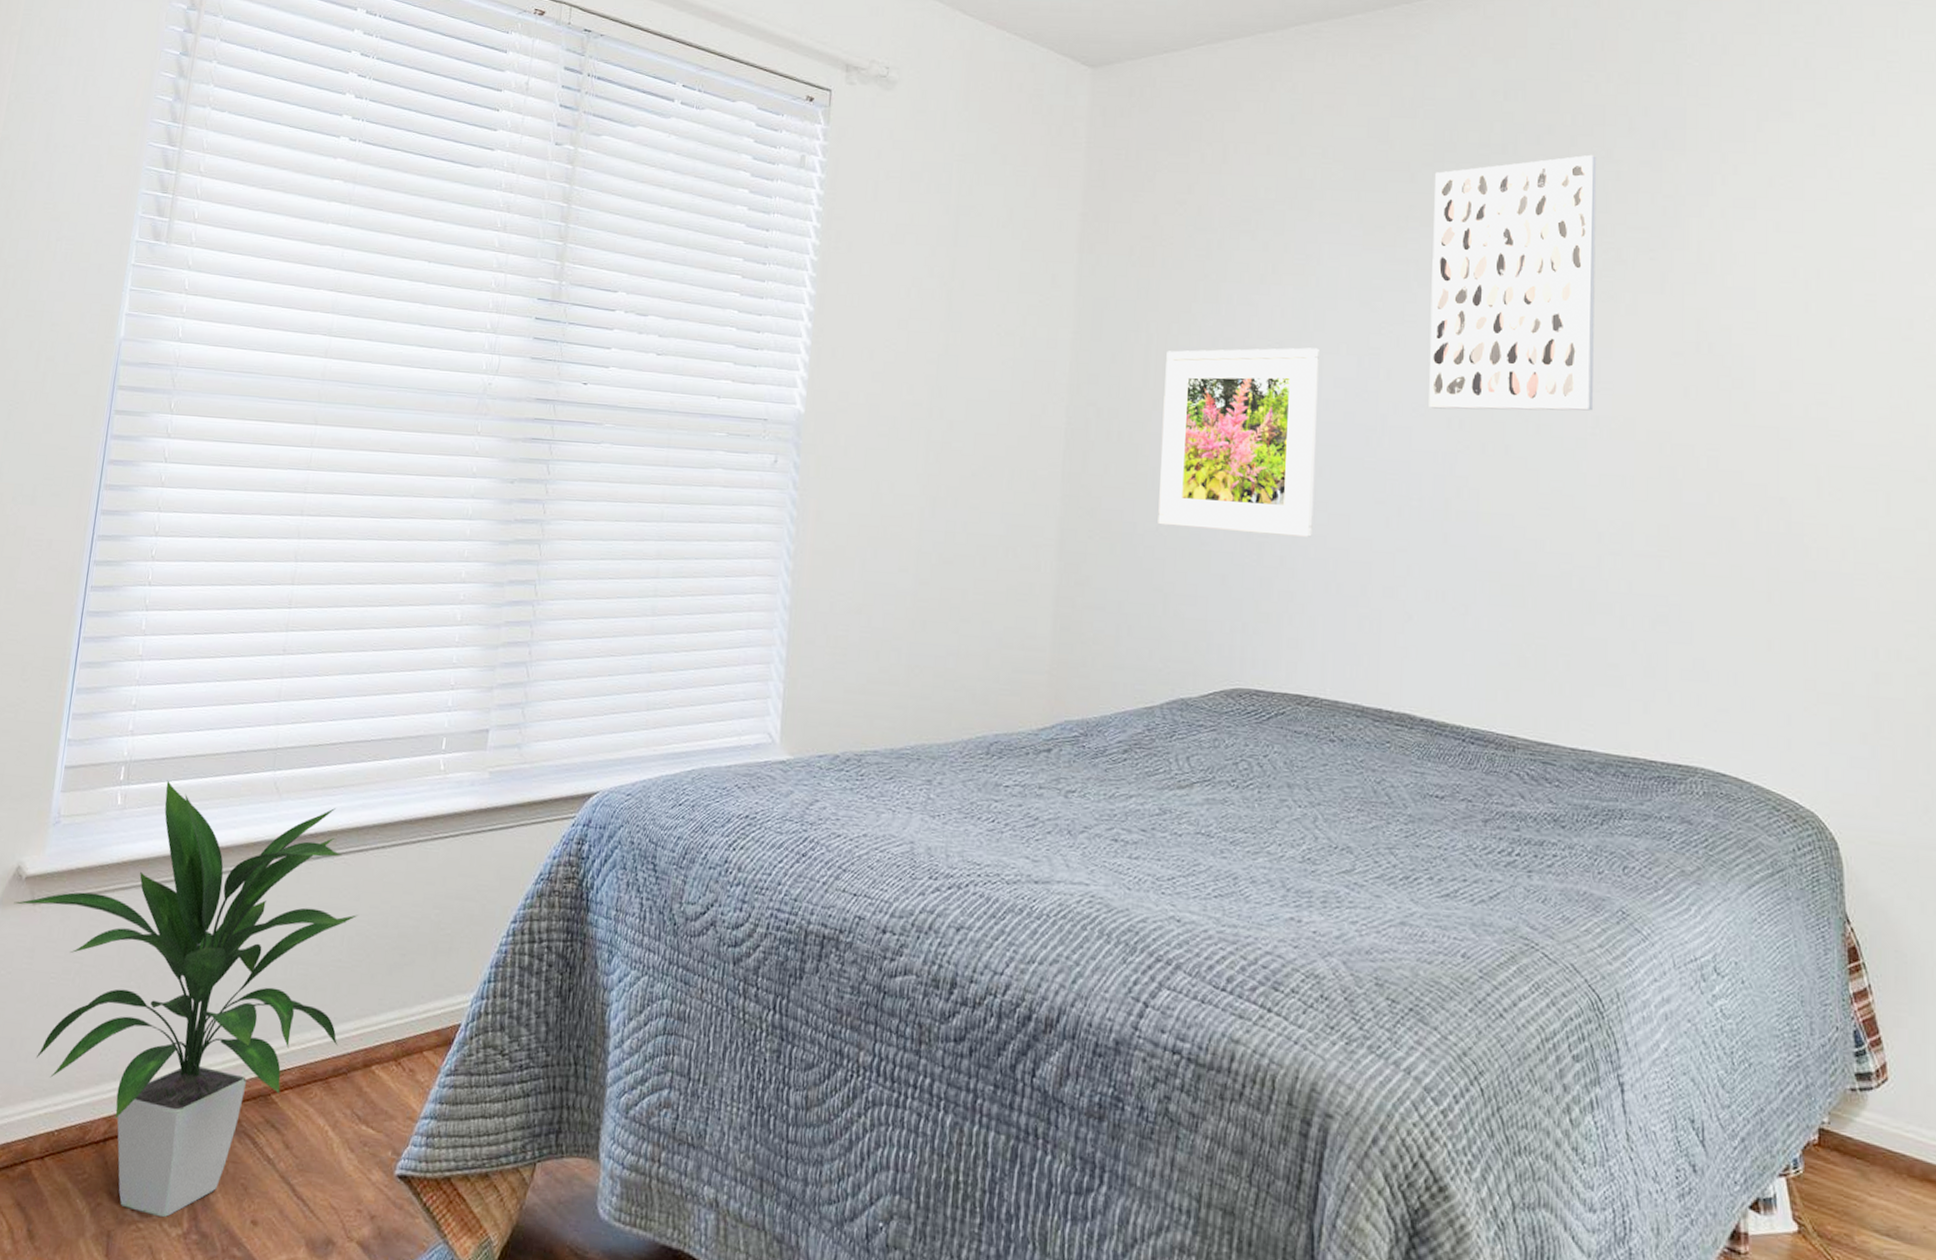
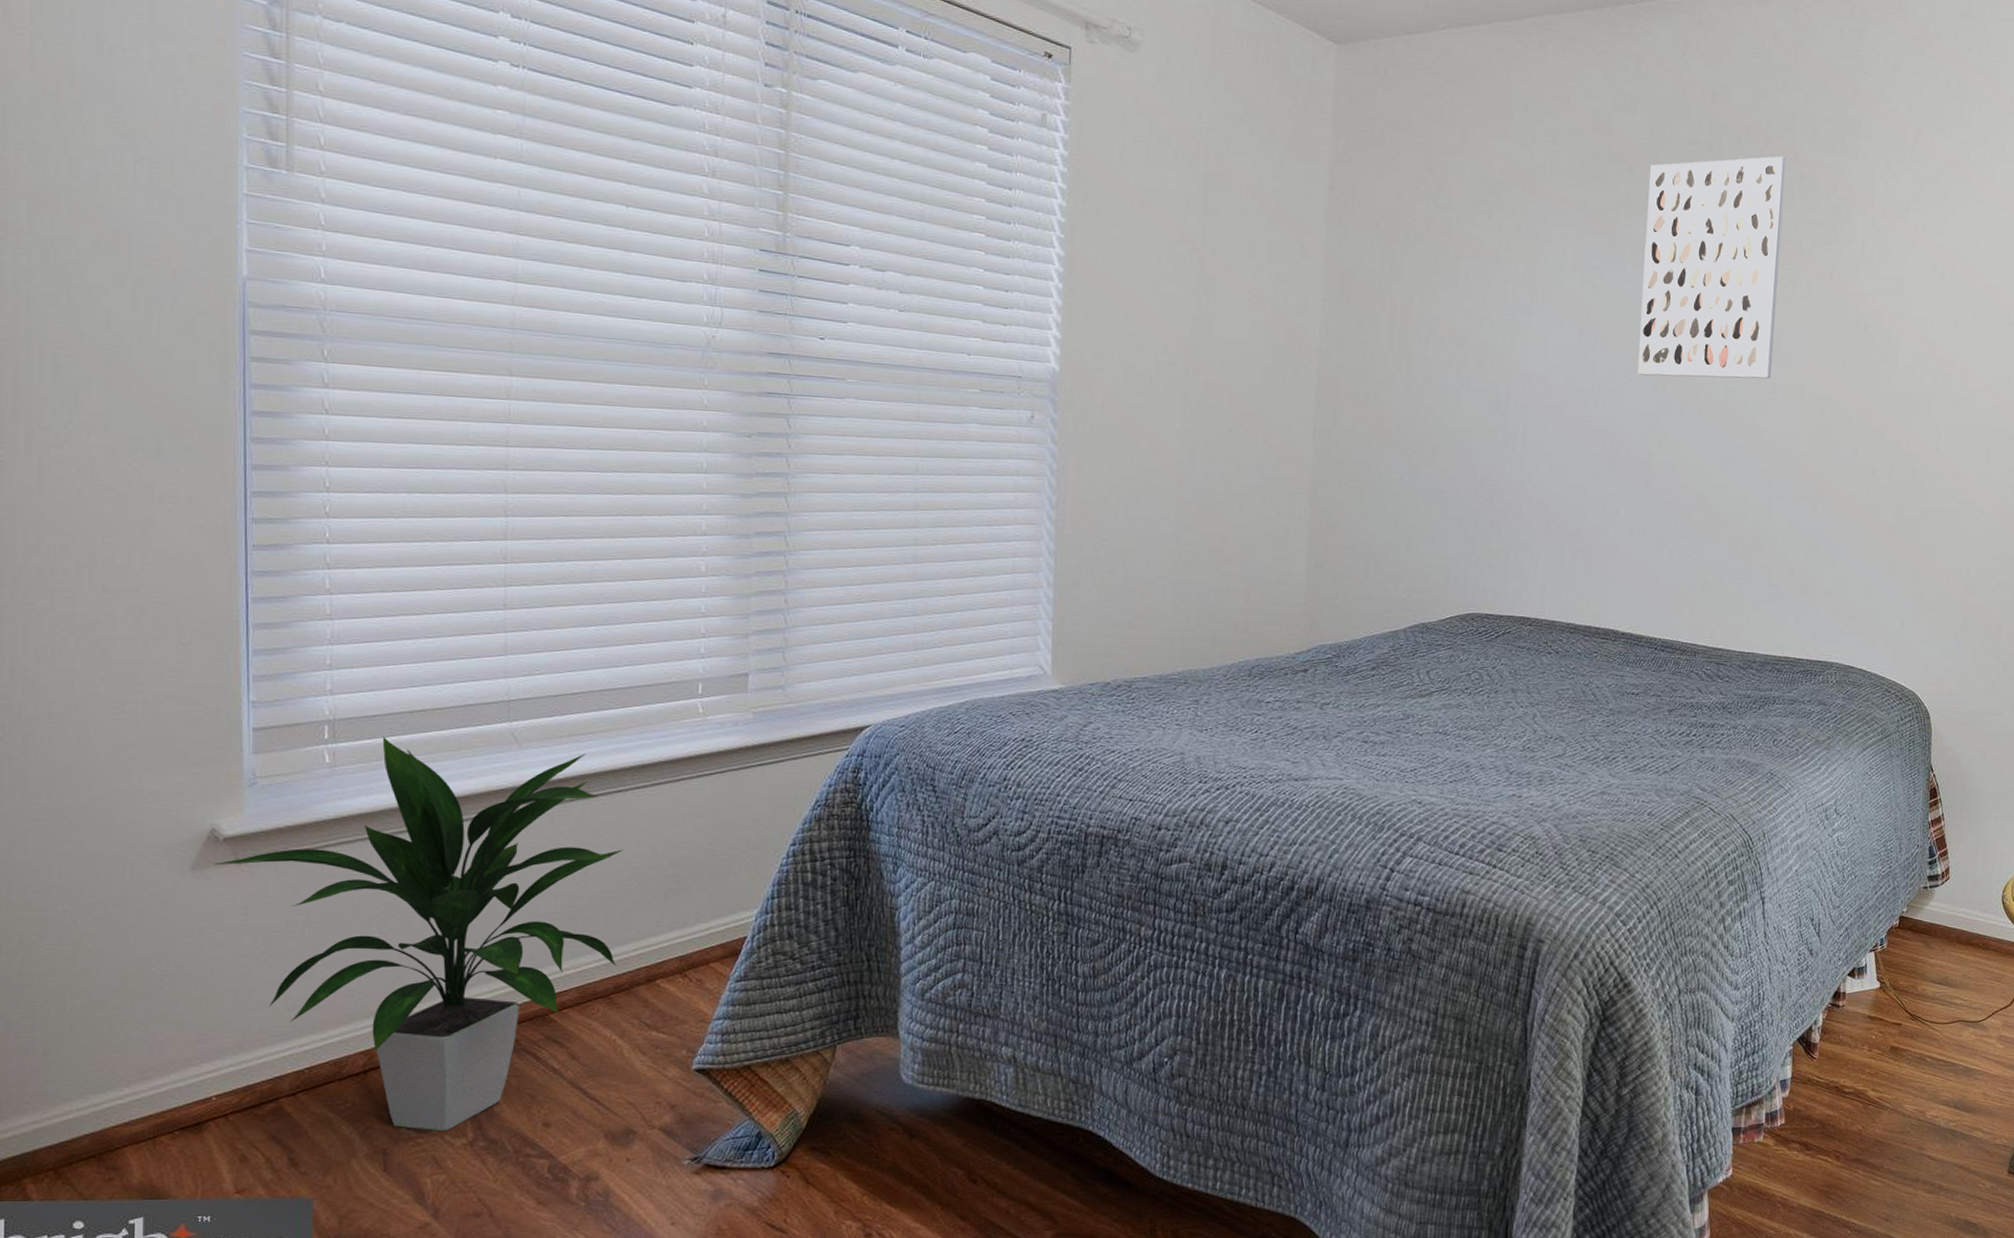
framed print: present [1158,347,1319,537] -> none [1401,319,1546,485]

